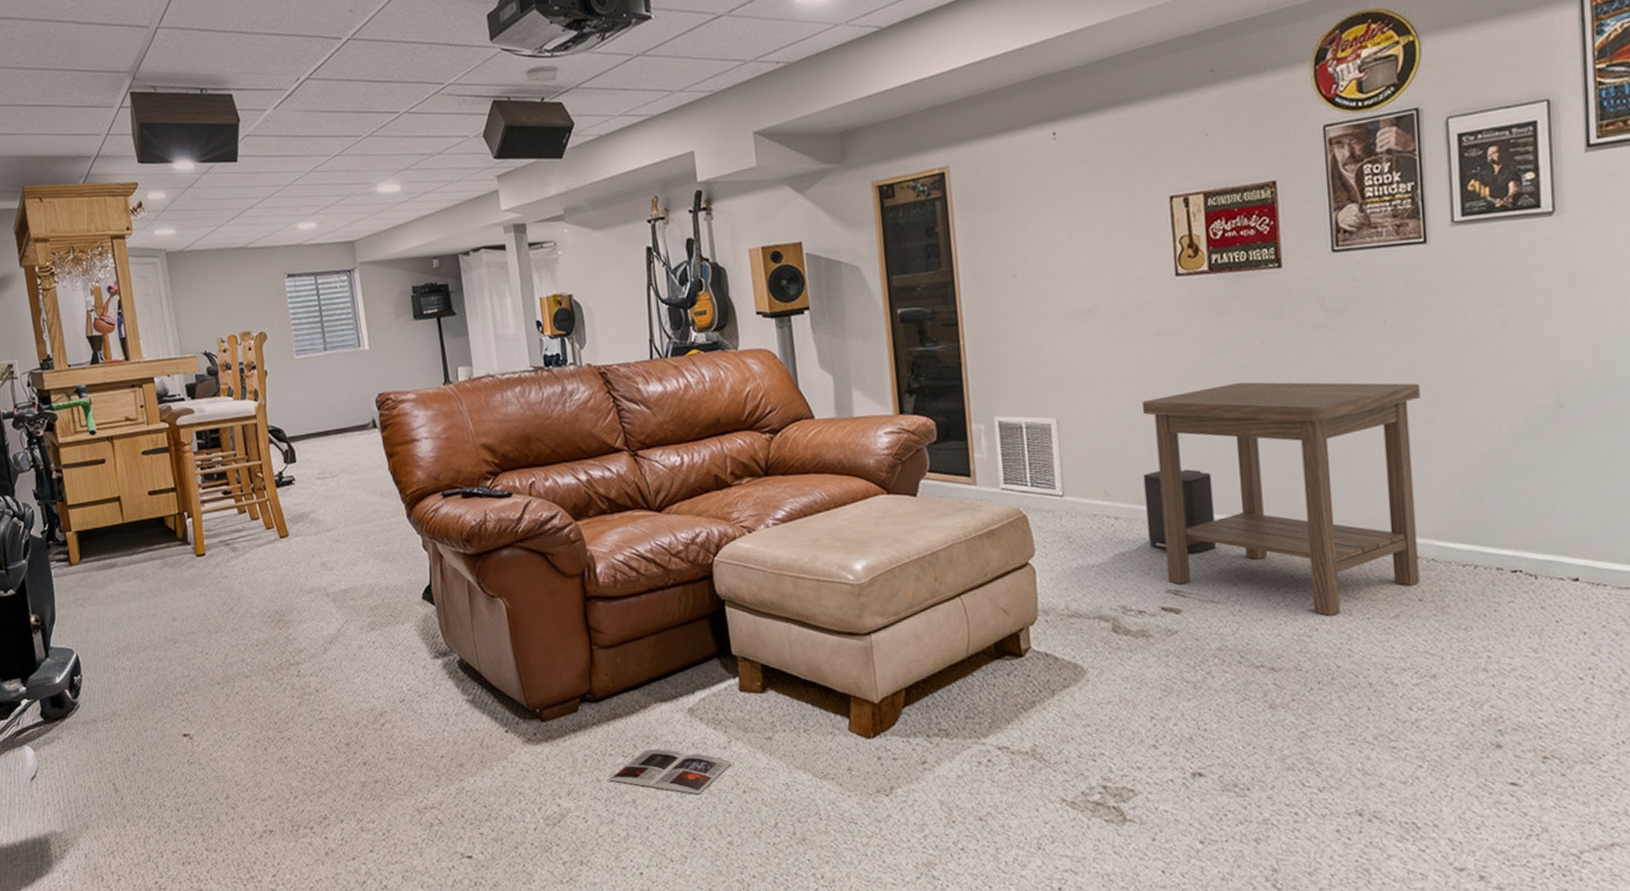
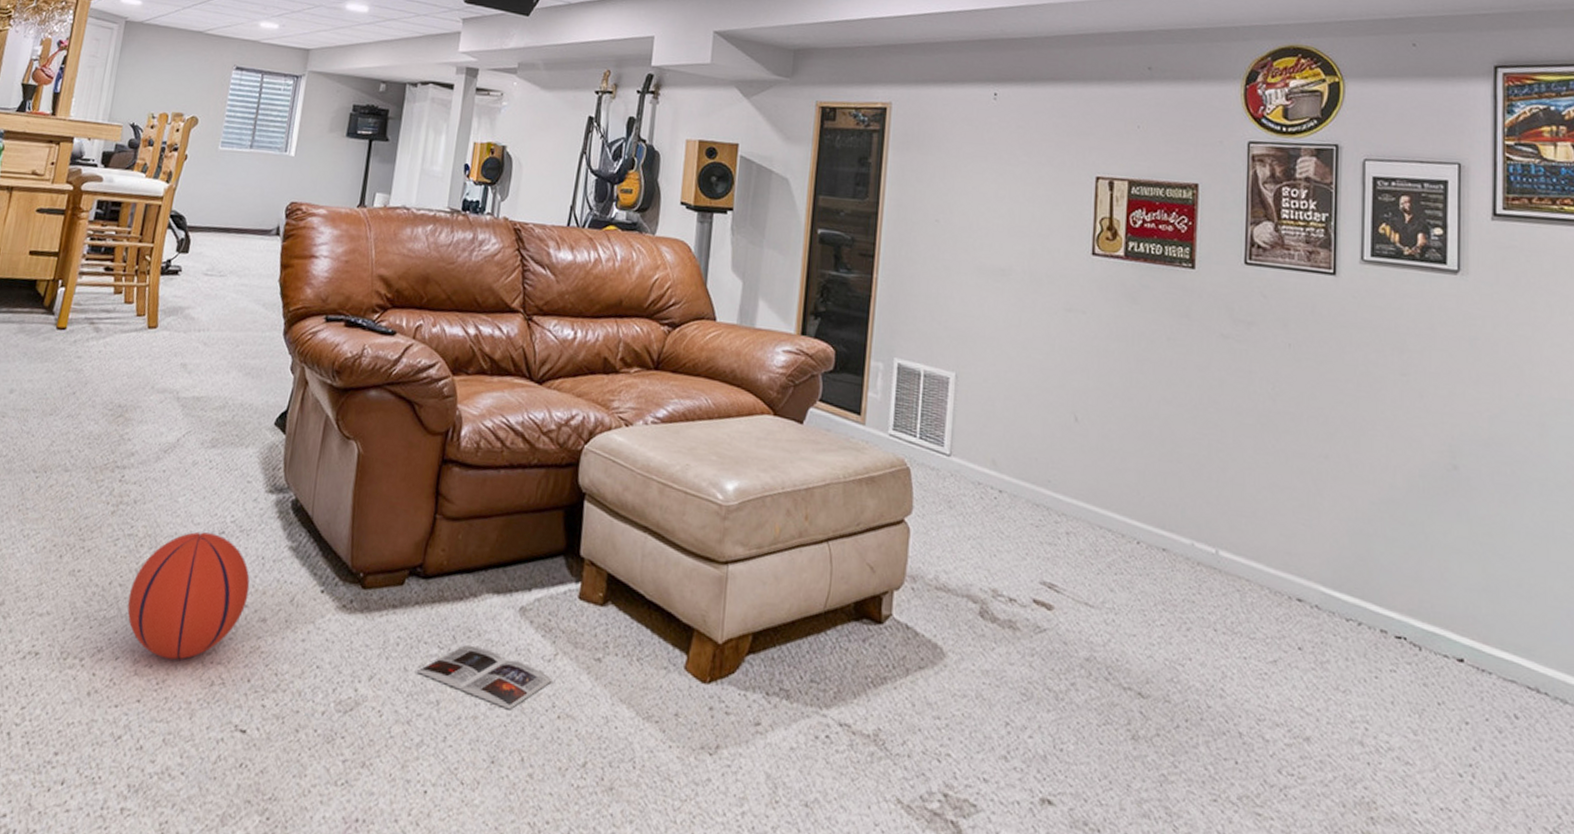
ball: none [335,703,442,813] -> present [127,532,250,660]
side table: present [1141,382,1420,616] -> none [1041,373,1318,647]
pedal bin: present [1143,469,1217,555] -> none [1030,449,1102,548]

